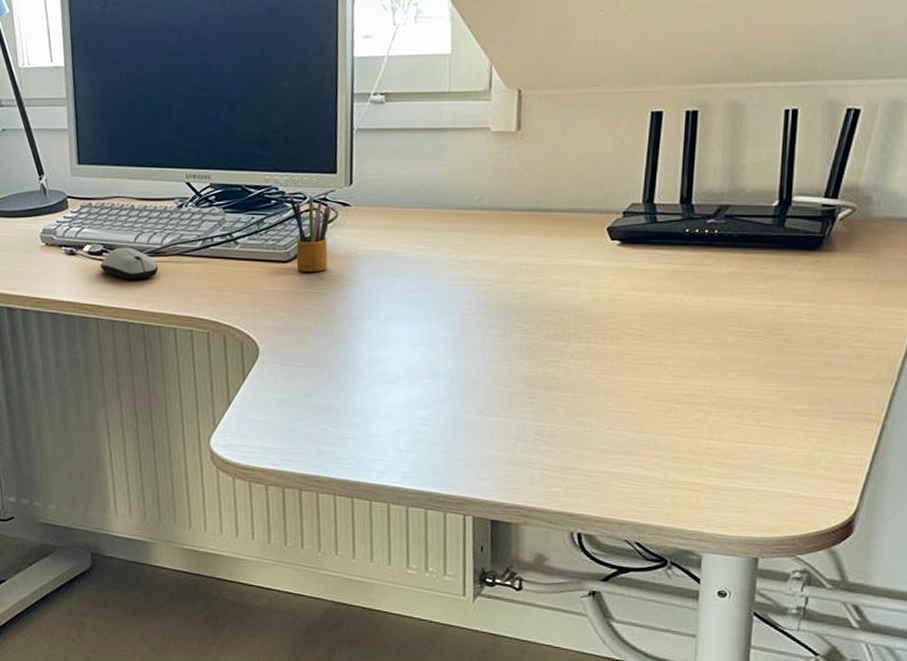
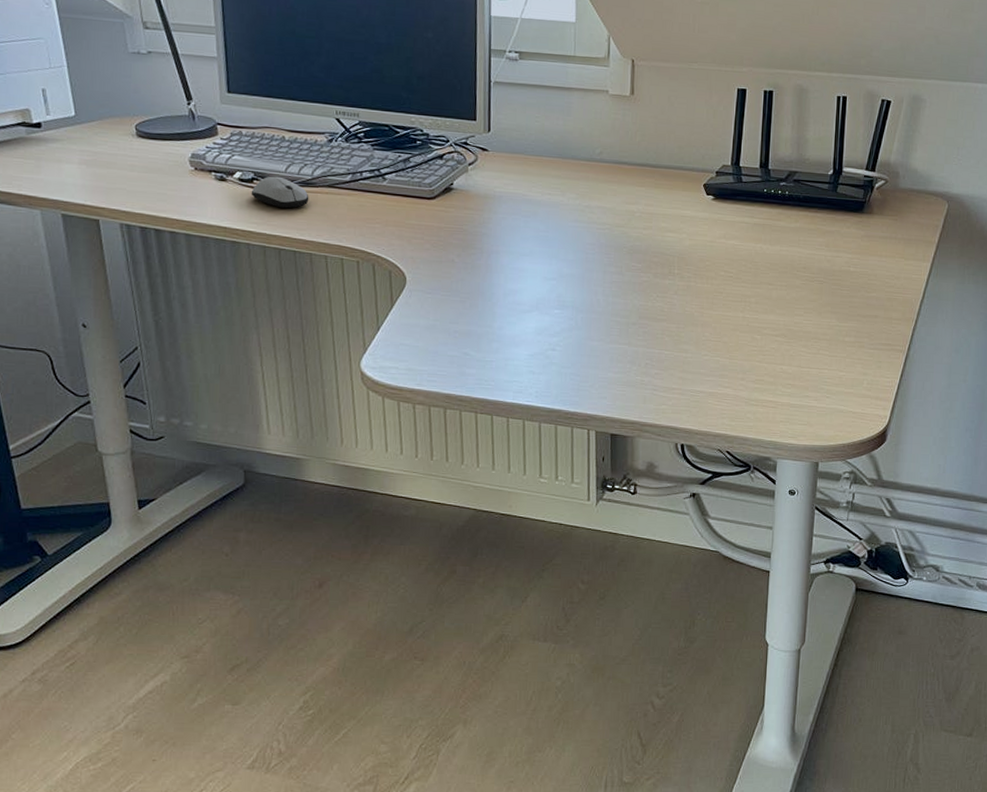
pencil box: present [289,194,333,273] -> none [433,137,473,210]

